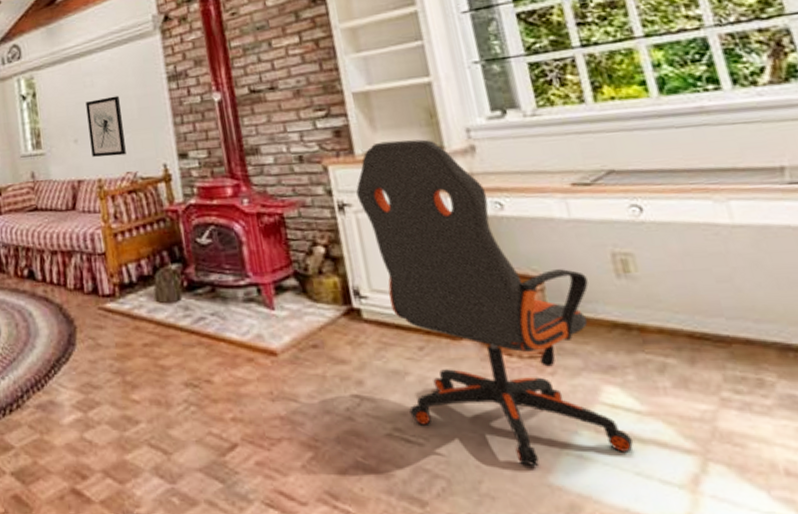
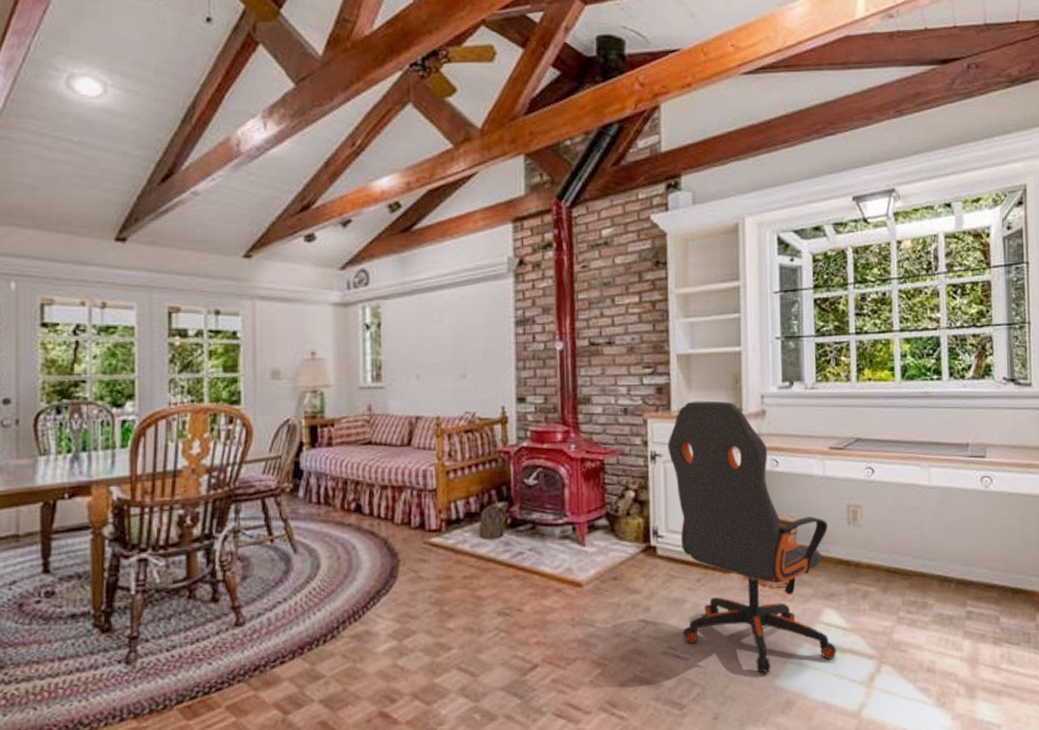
wall art: present [85,96,126,157] -> none [432,335,467,395]

